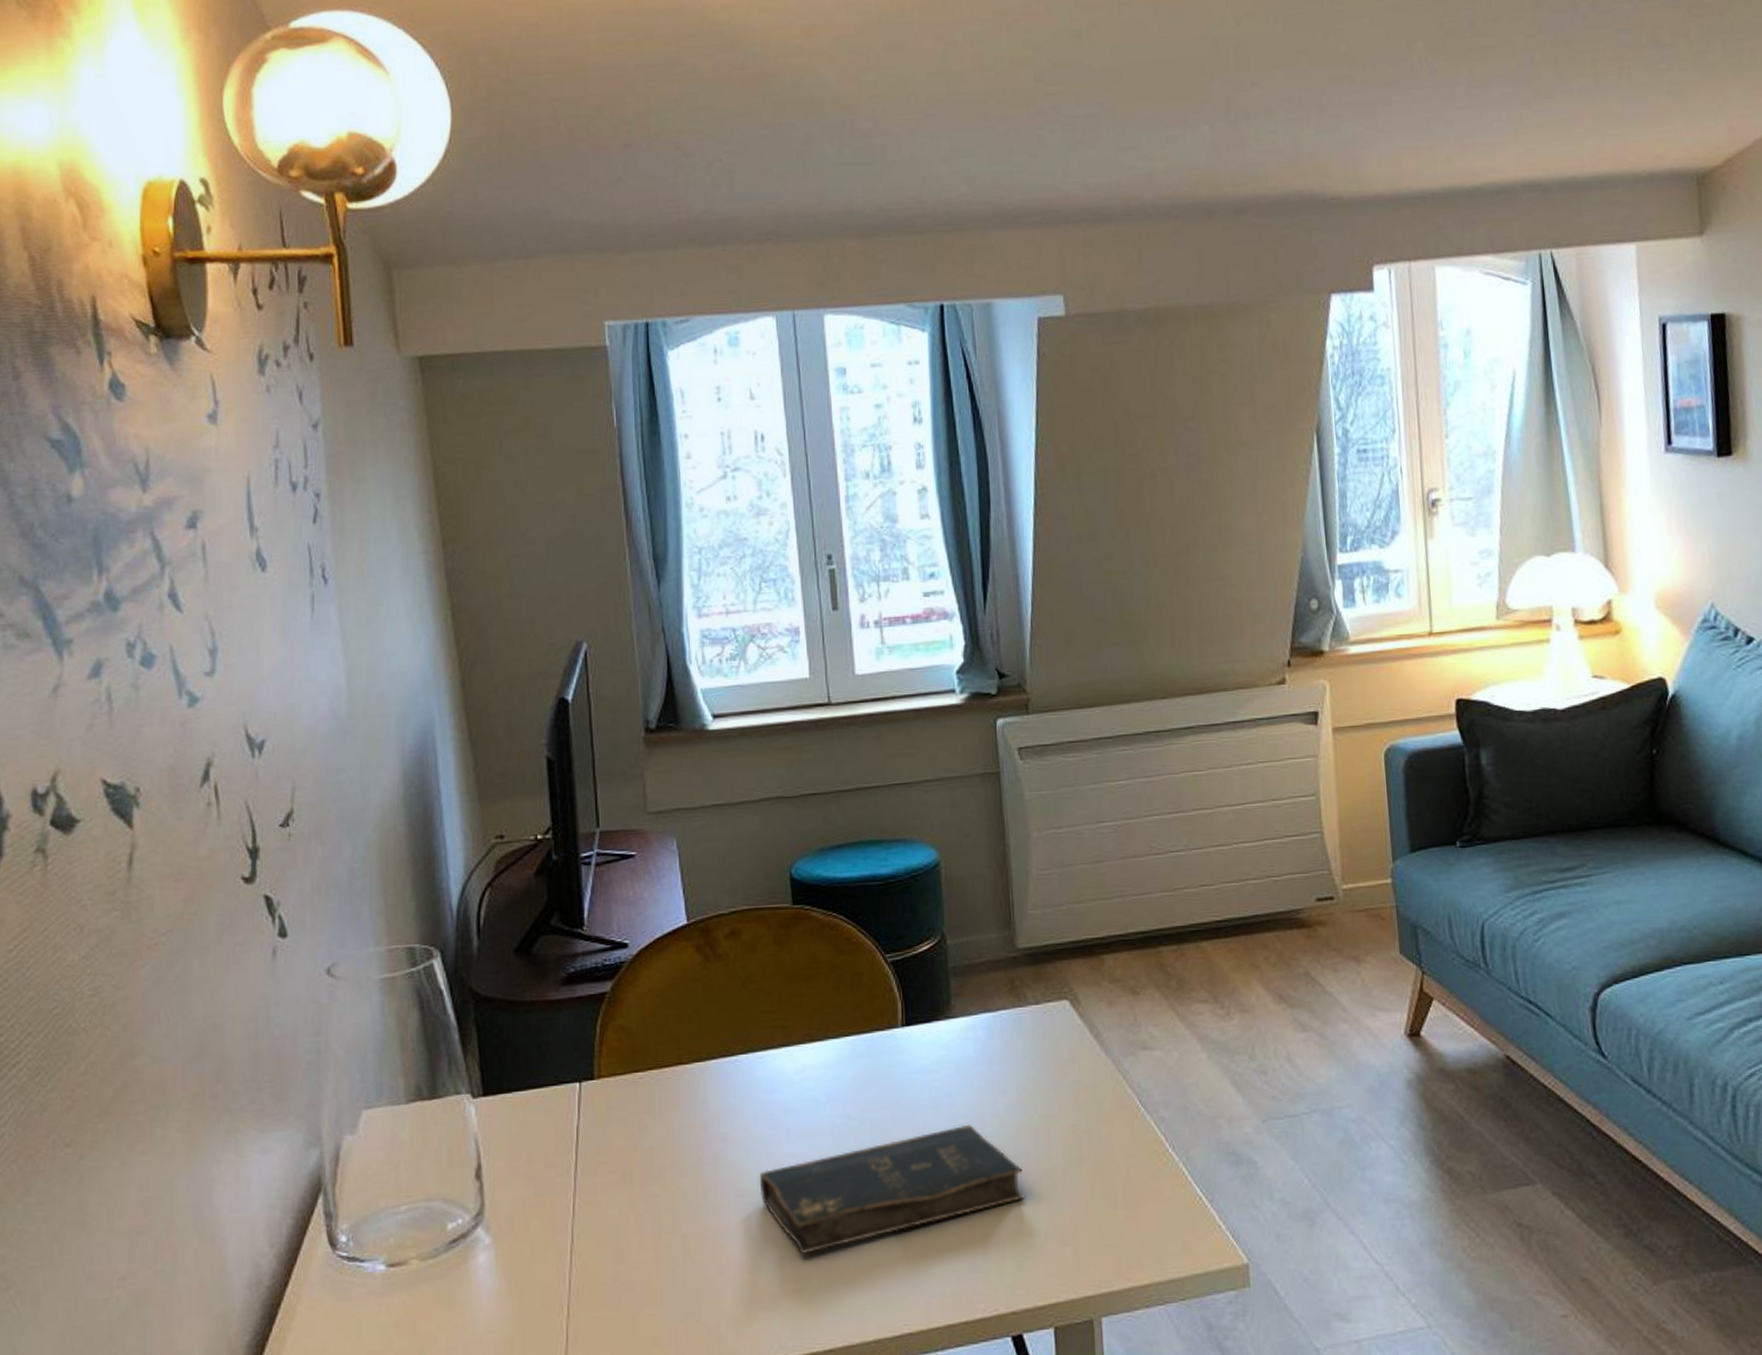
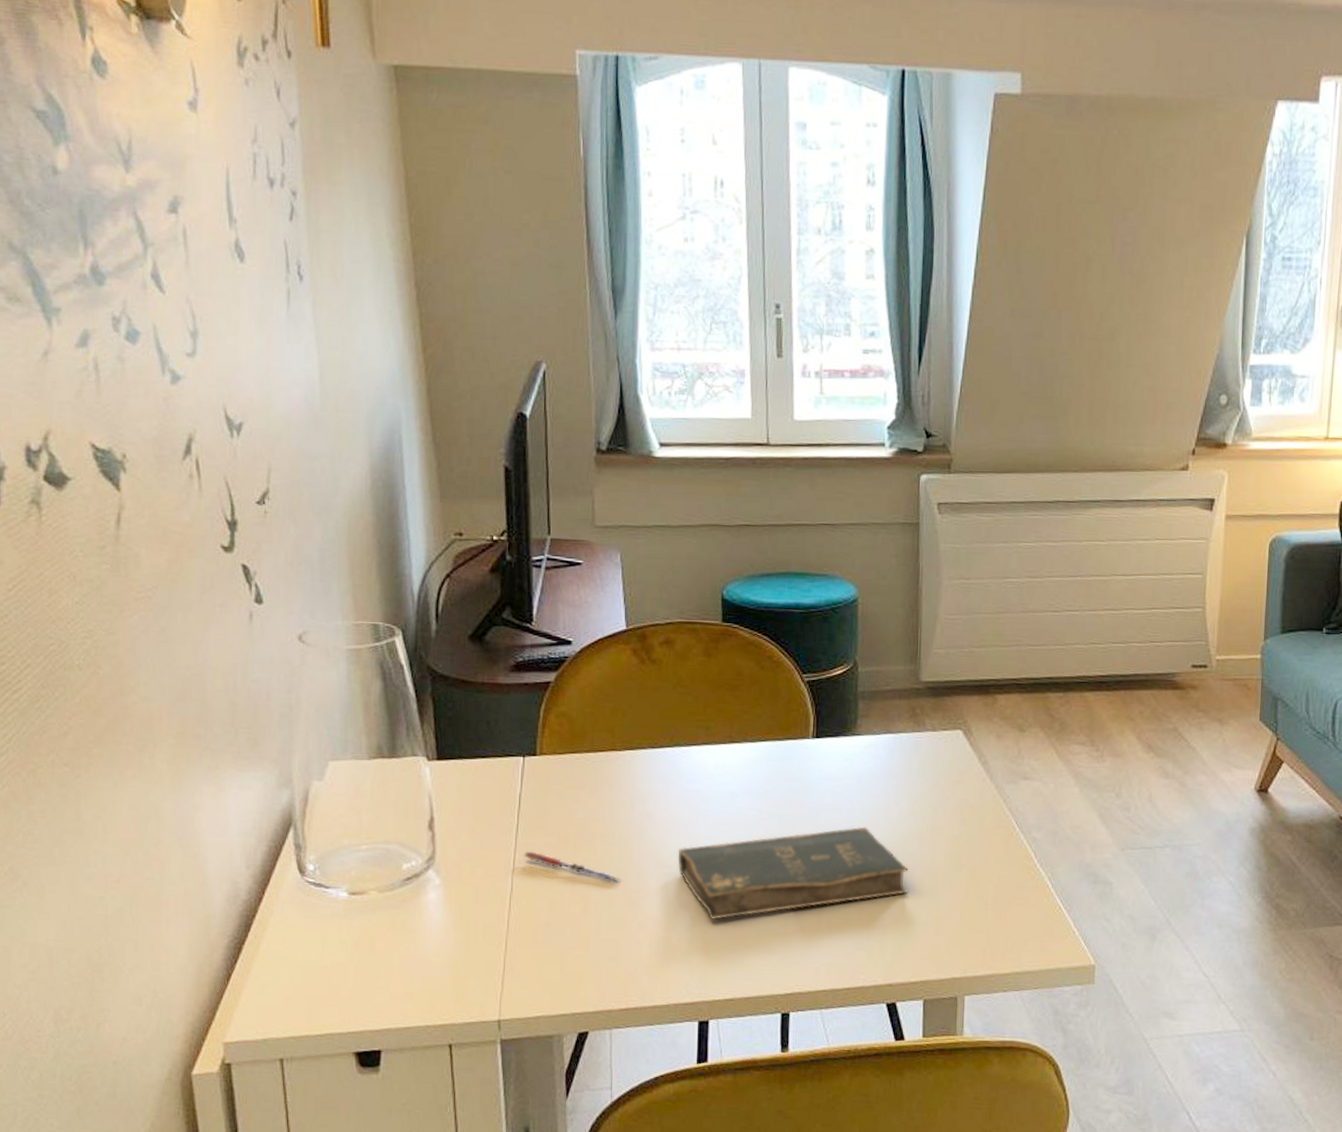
pen: none [584,1193,697,1221] -> present [524,851,621,883]

